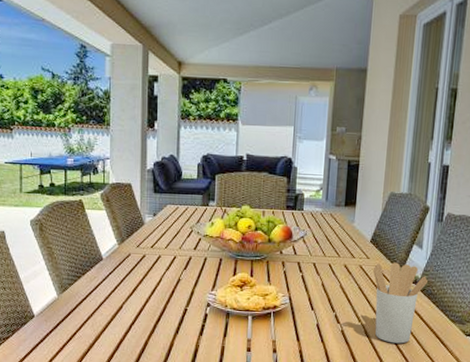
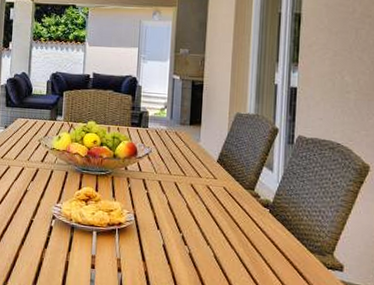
utensil holder: present [373,263,428,344] -> none [222,184,280,272]

